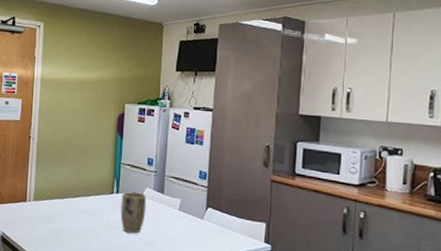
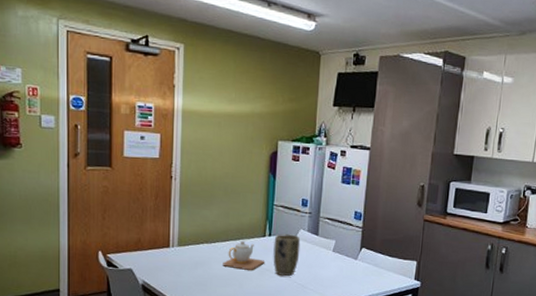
teapot: none [73,196,113,227] -> present [223,240,265,271]

